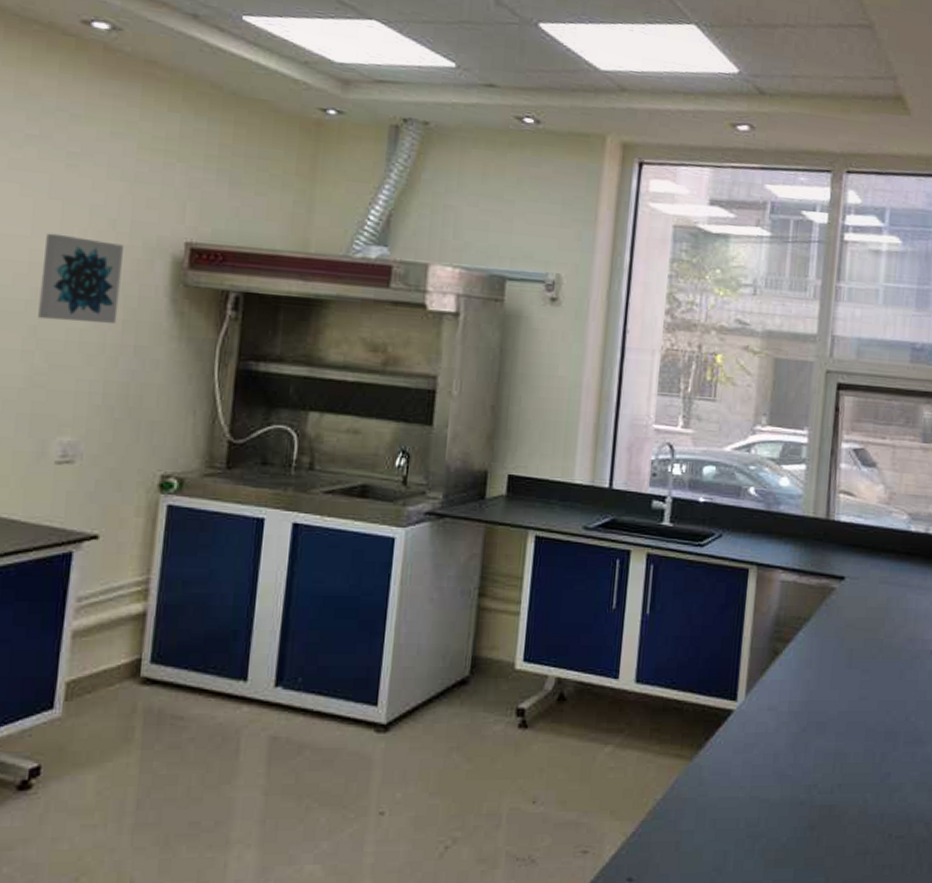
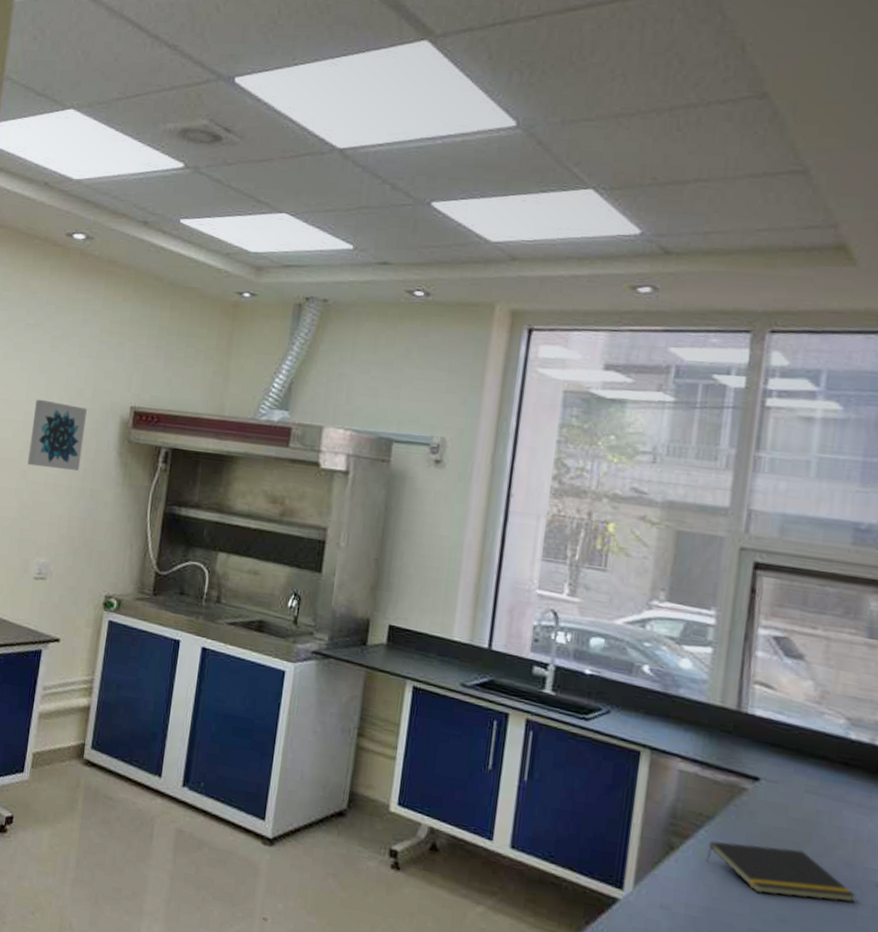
notepad: none [803,634,917,680] -> present [705,840,856,903]

